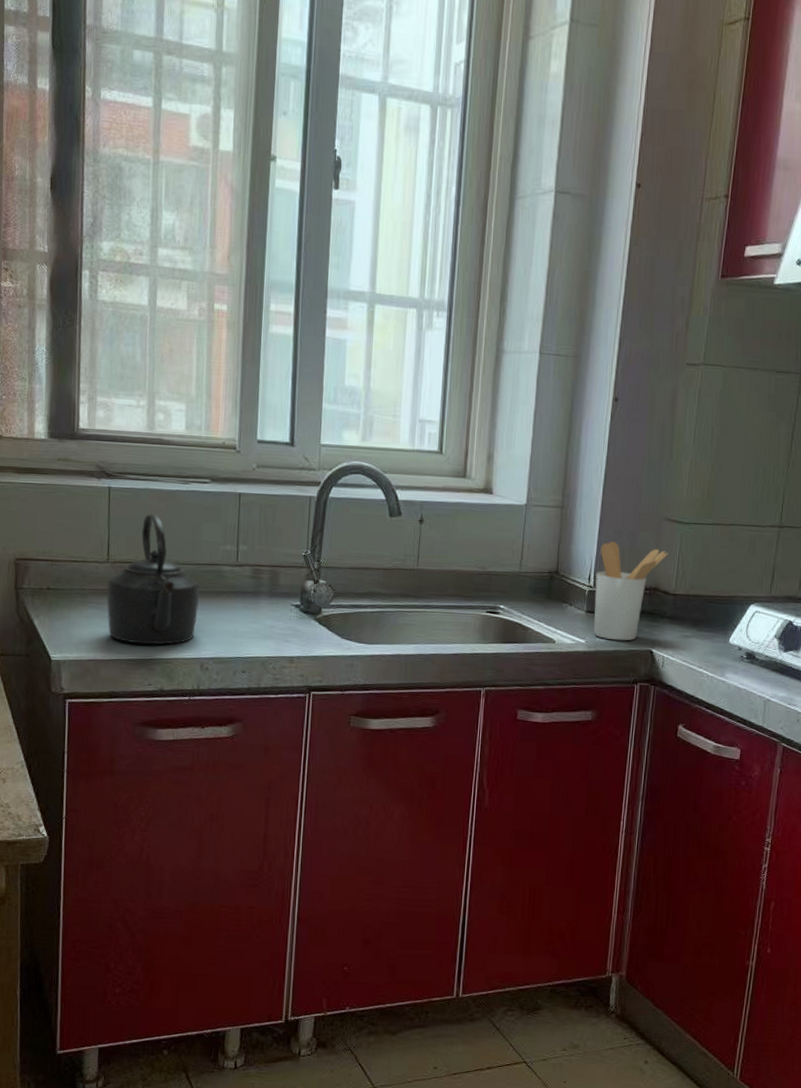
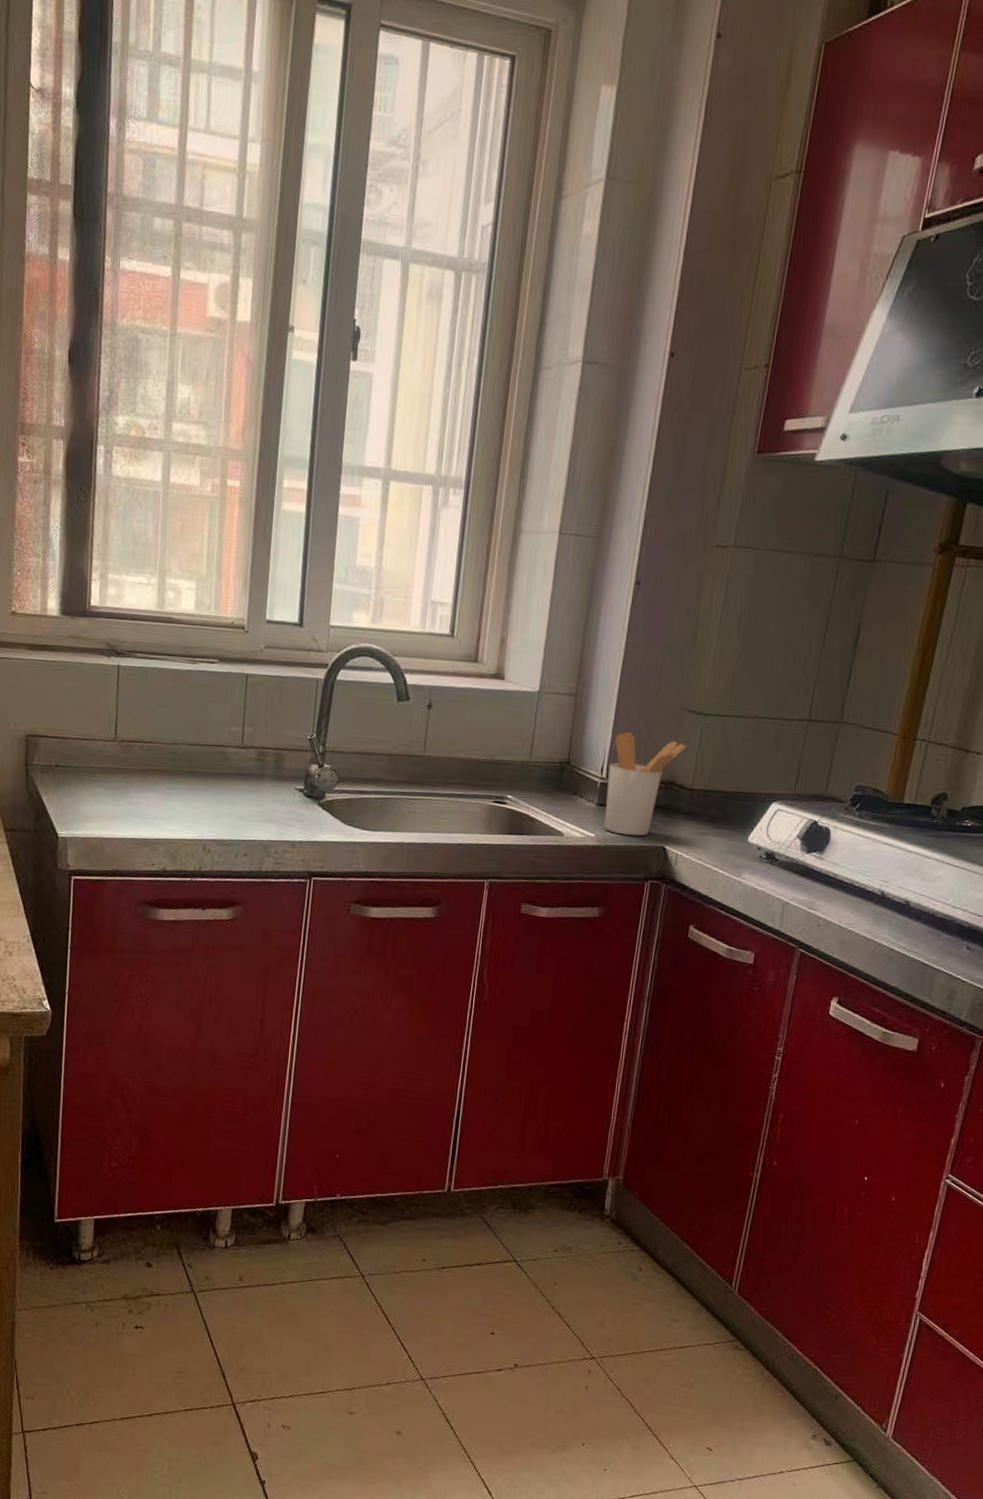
kettle: present [106,513,200,645] -> none [112,692,205,825]

